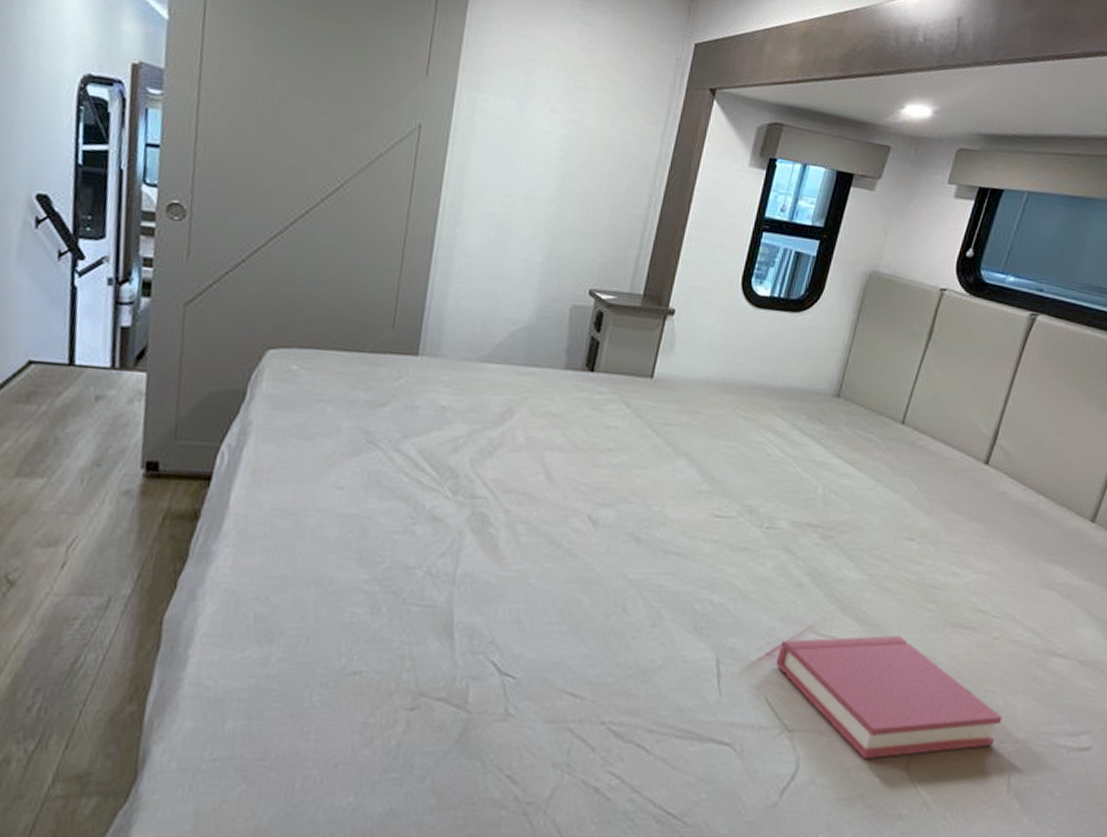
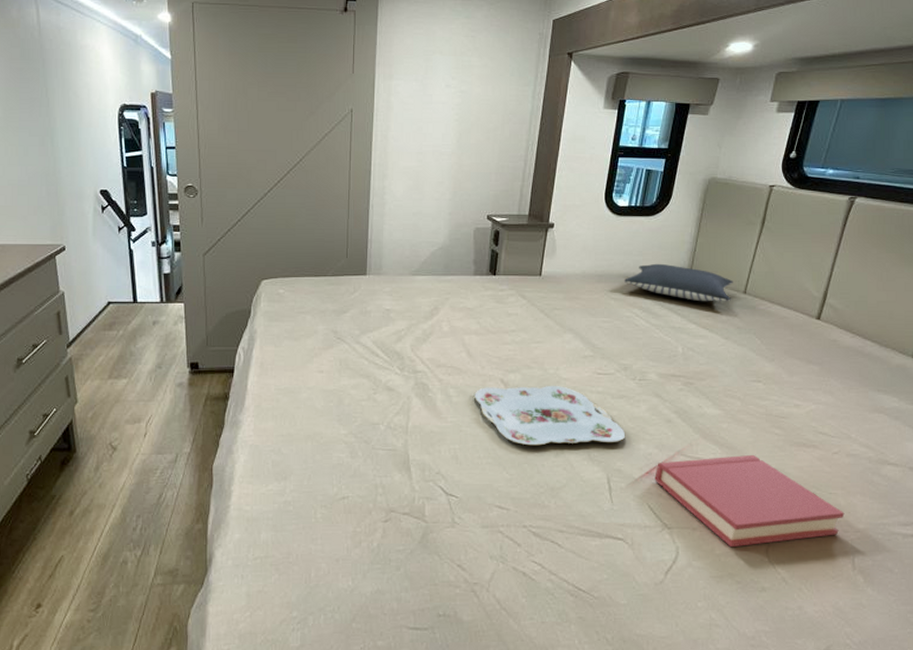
serving tray: none [551,524,744,612] -> present [474,385,626,446]
pillow: none [757,374,890,433] -> present [623,263,733,302]

